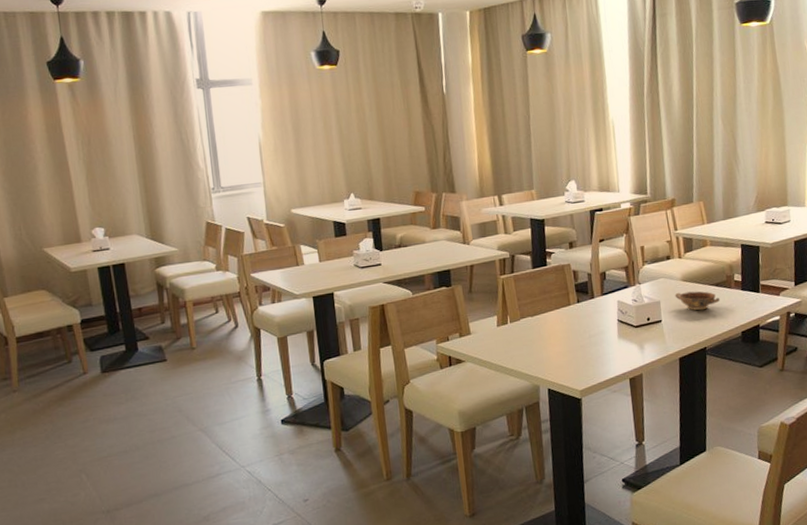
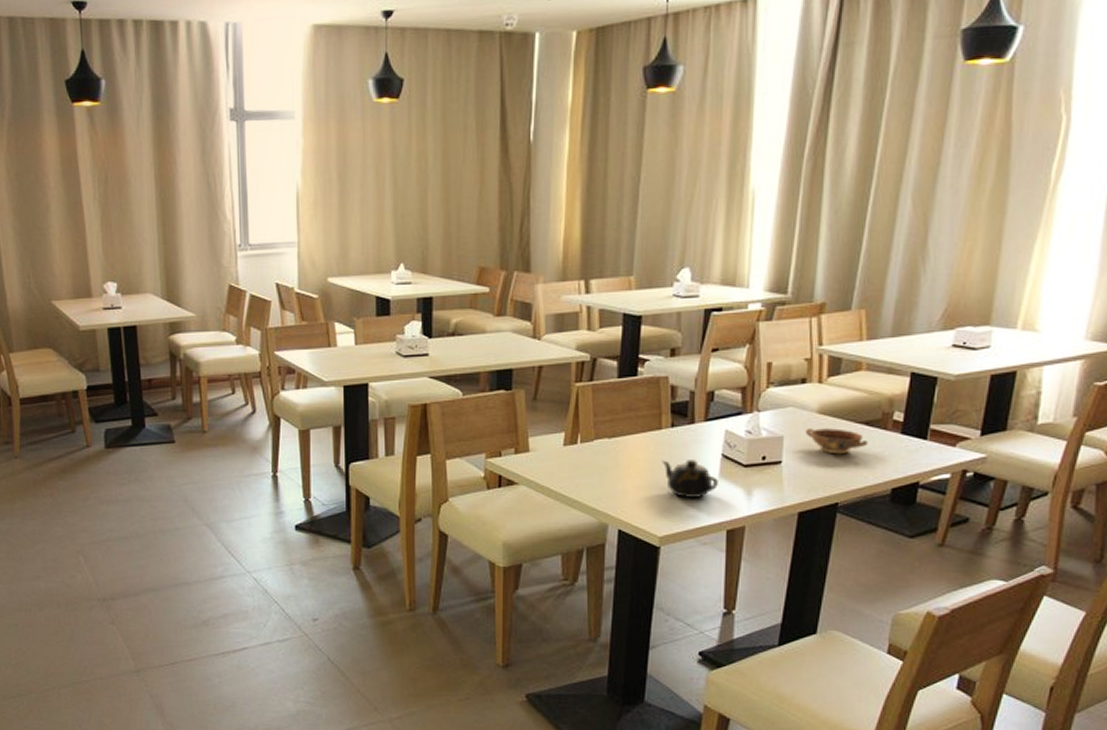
teapot: none [574,326,618,357] -> present [662,460,718,498]

